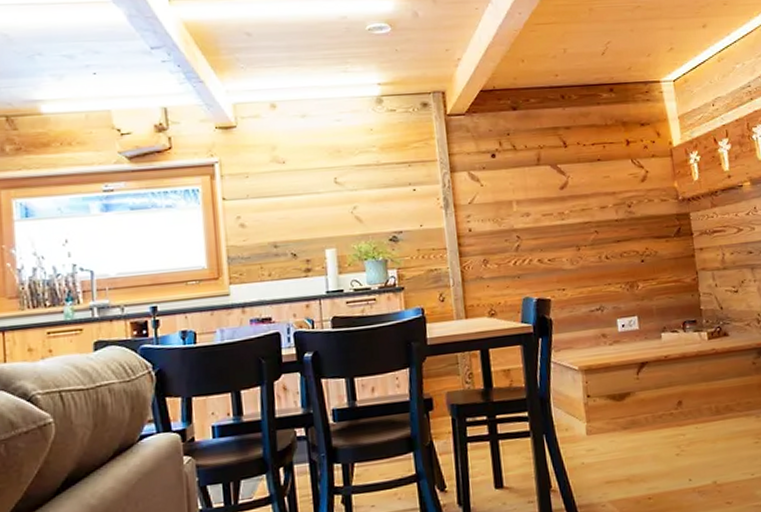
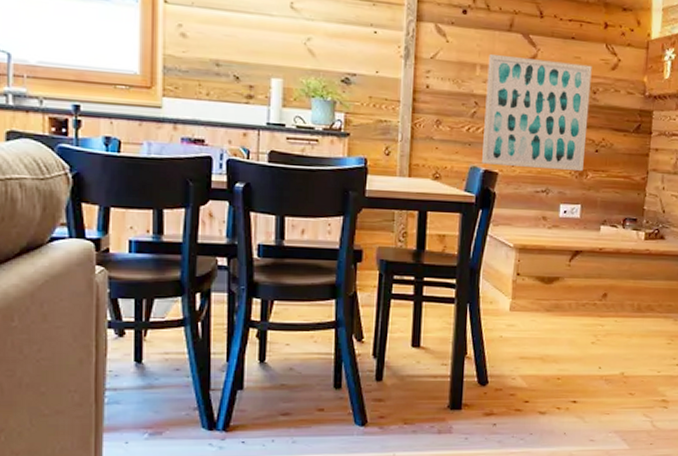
wall art: none [522,181,633,293] -> present [482,54,592,171]

